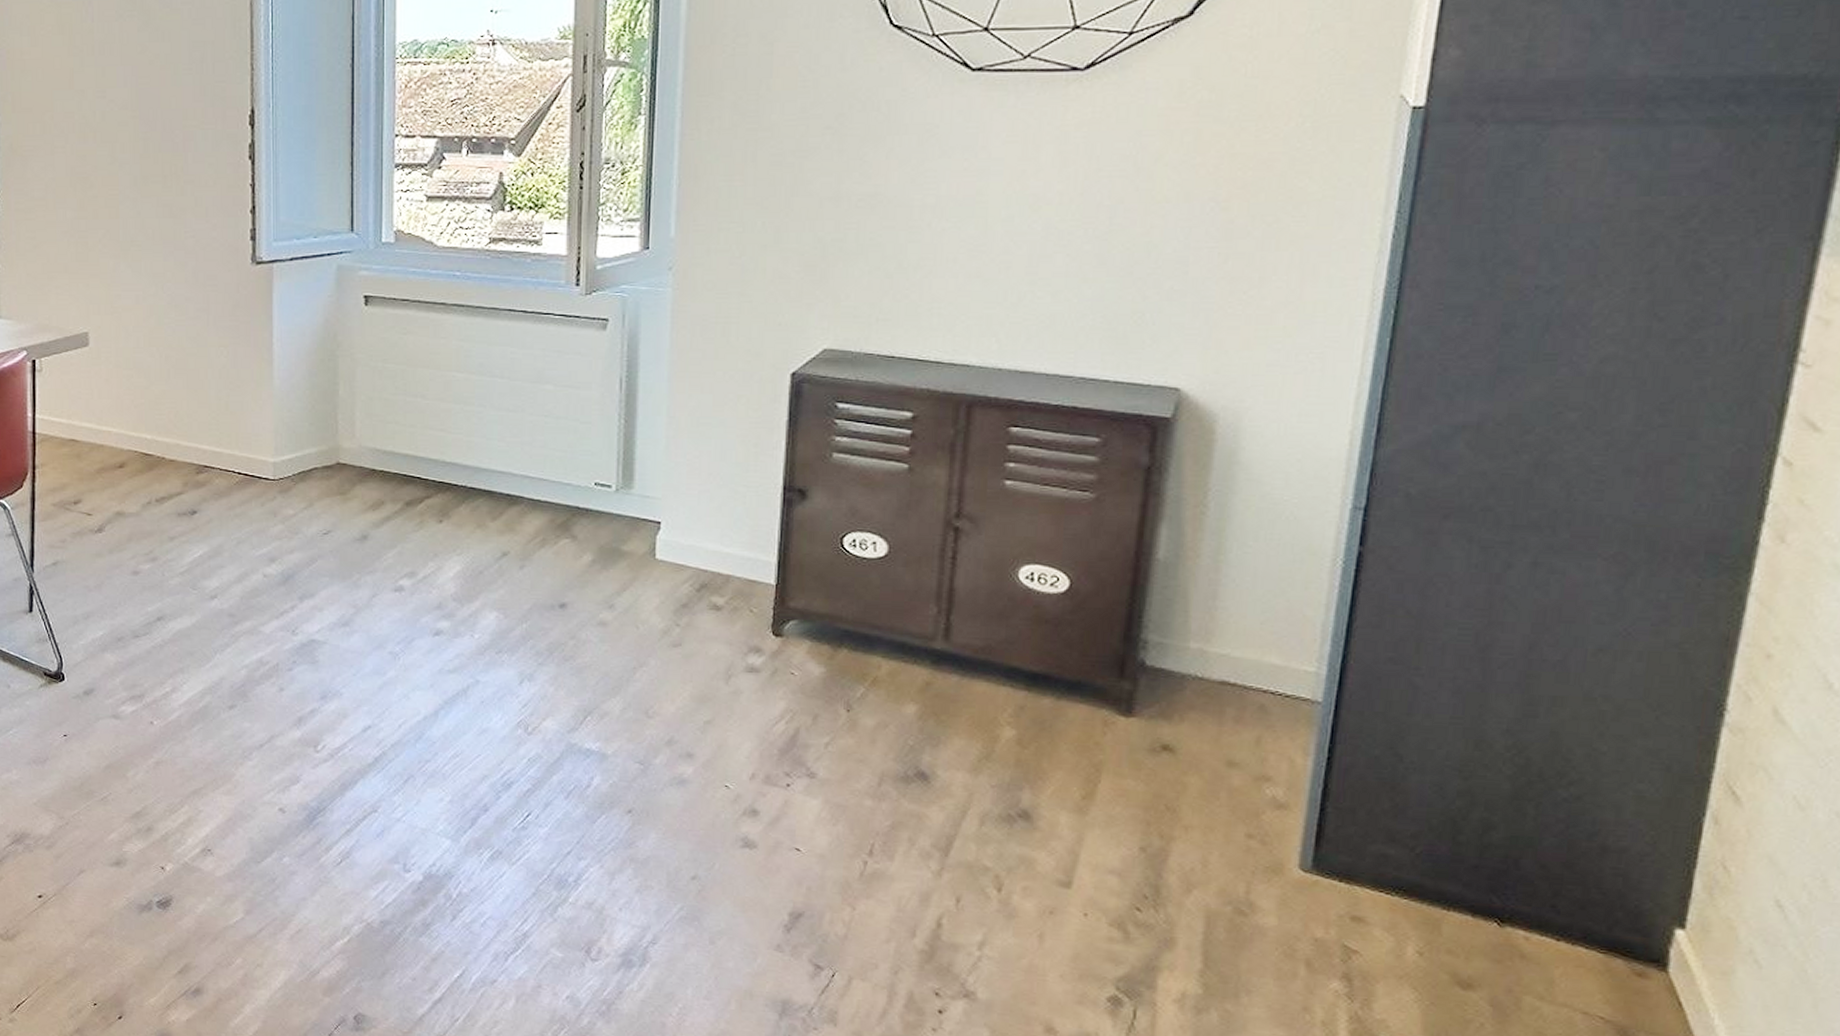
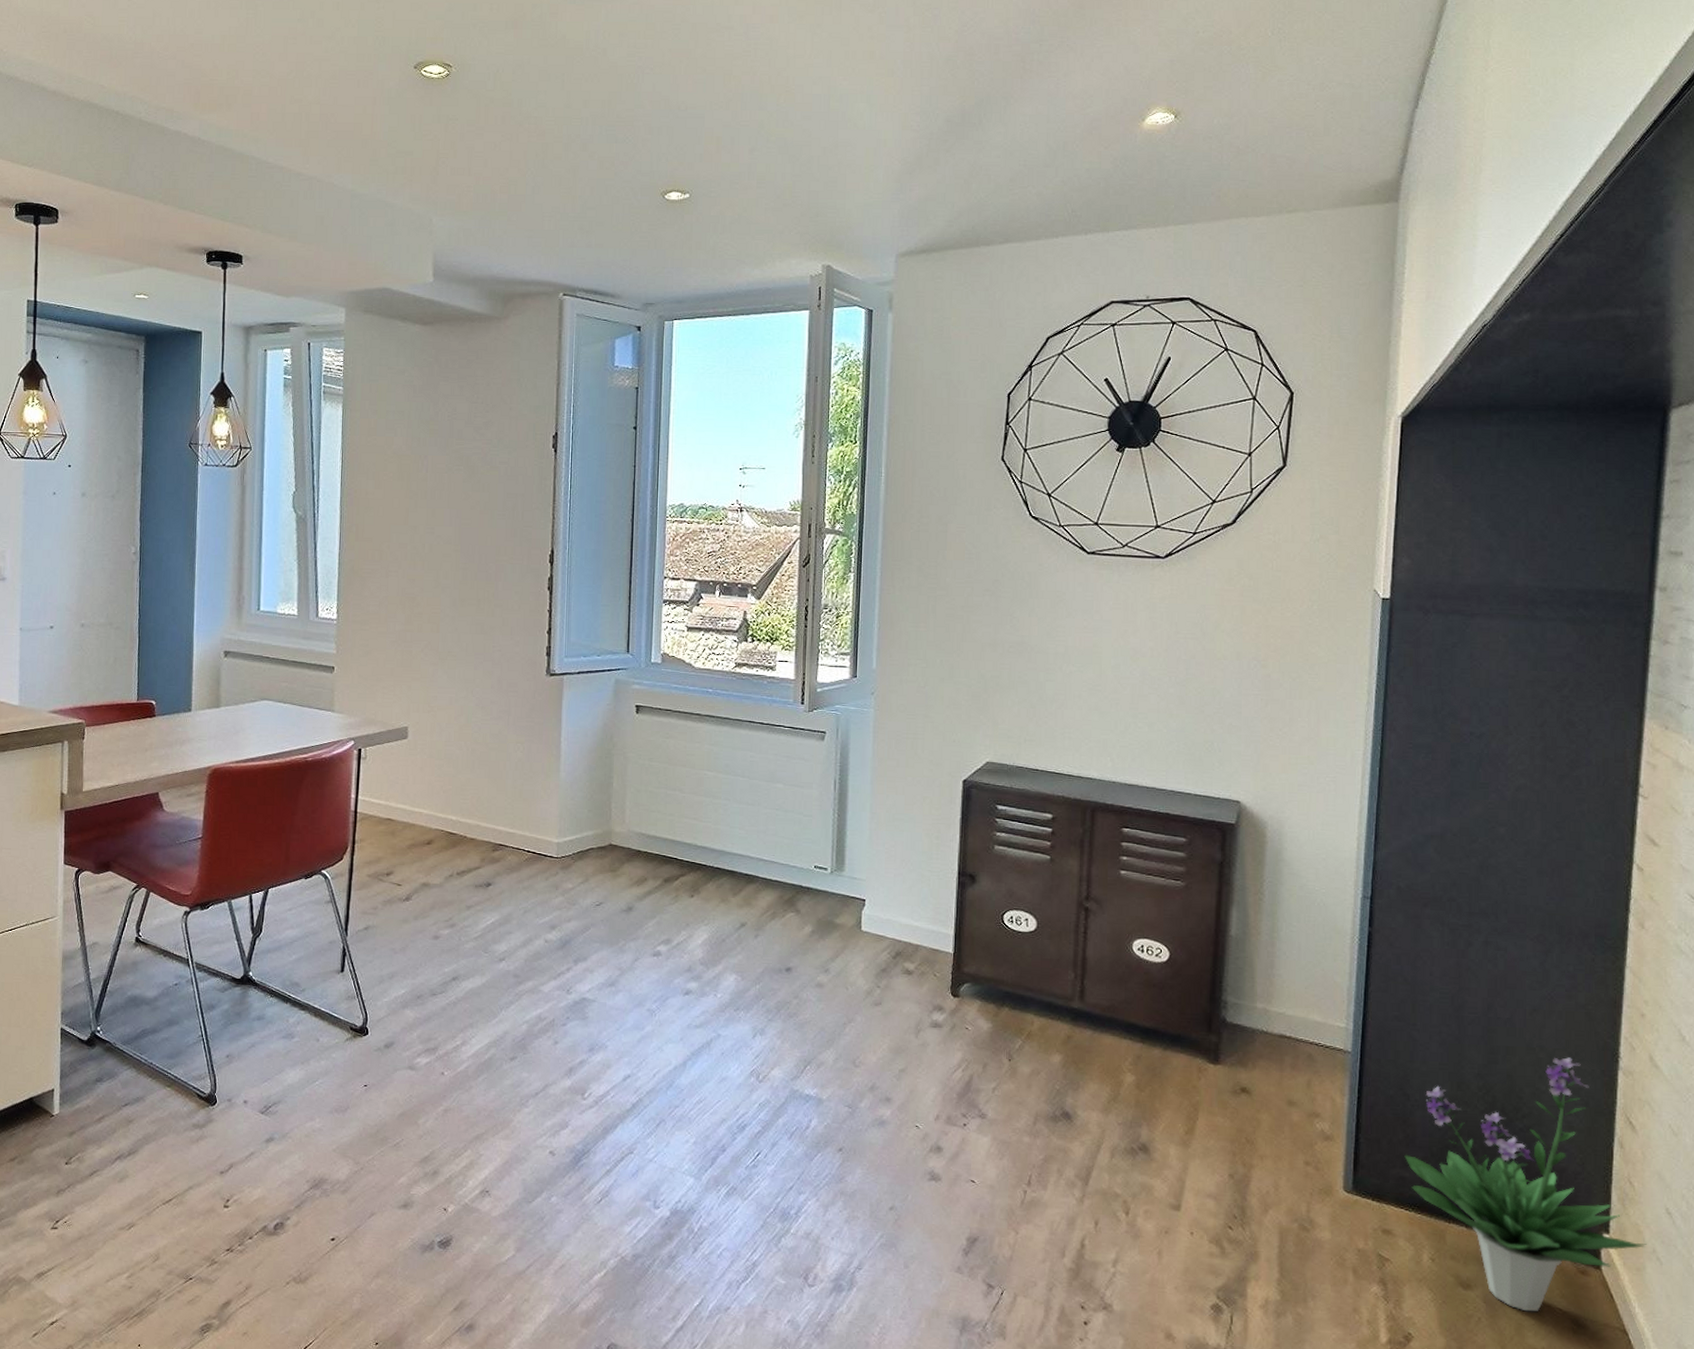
potted plant: none [1389,710,1741,1019] -> present [1404,1057,1647,1312]

